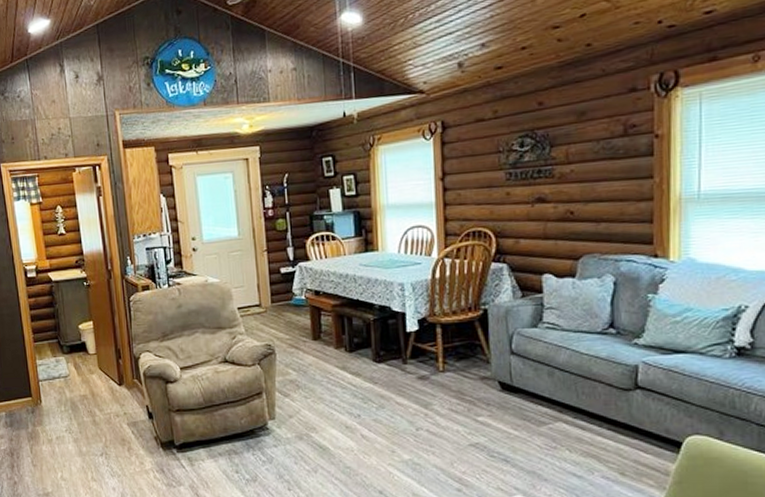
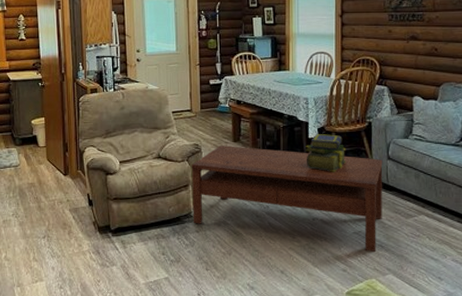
coffee table: none [264,345,506,467] -> present [191,146,383,252]
stack of books: none [403,326,457,372] -> present [306,134,347,172]

